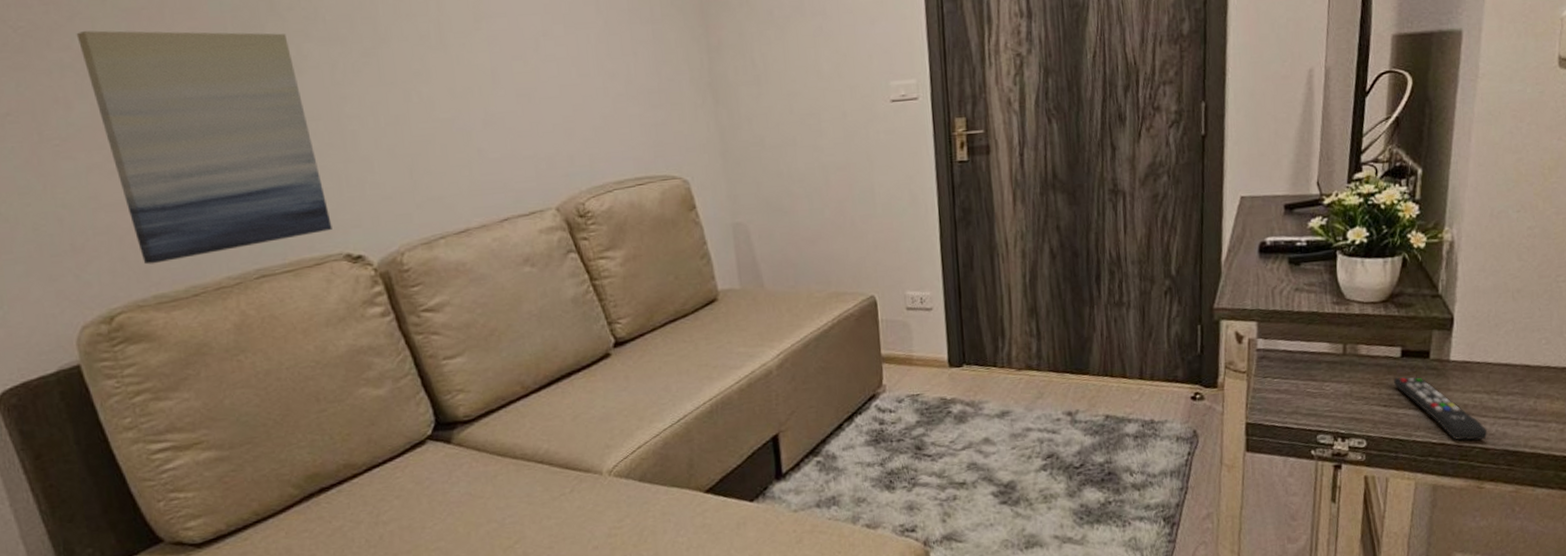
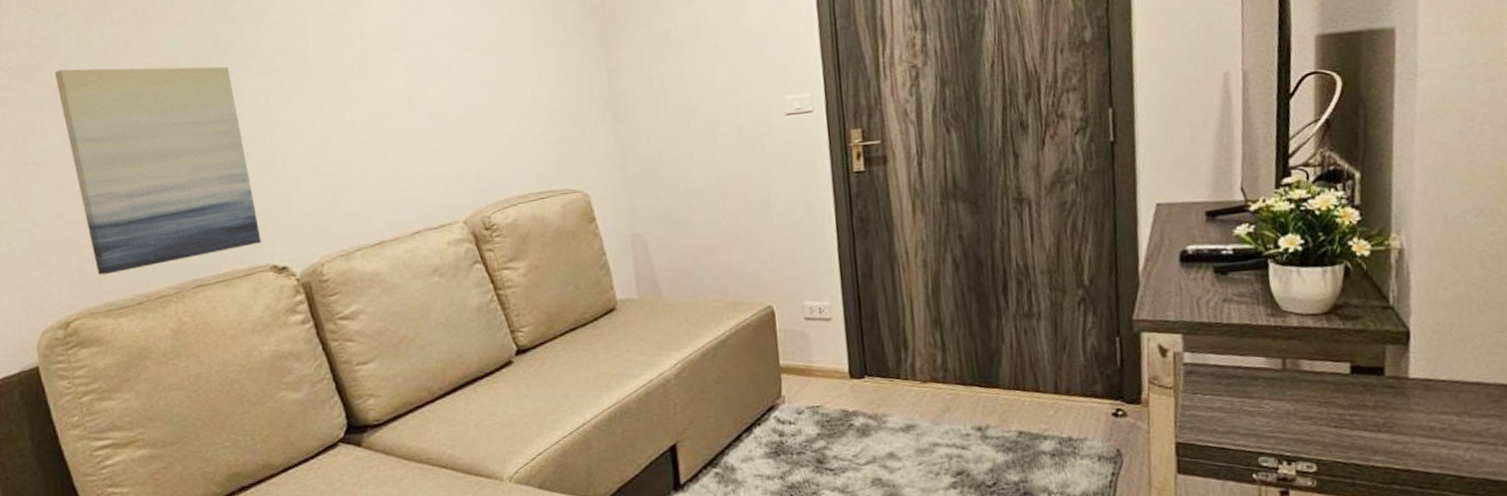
remote control: present [1394,376,1488,441] -> none [1344,395,1462,468]

